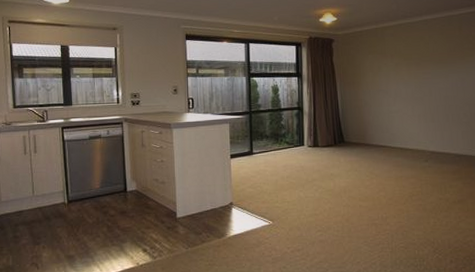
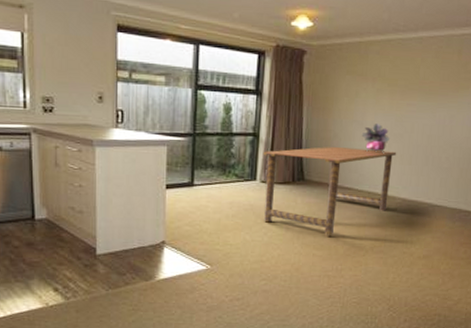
dining table: none [307,112,421,189] -> present [263,146,397,236]
potted plant: none [388,90,412,115] -> present [361,122,390,154]

